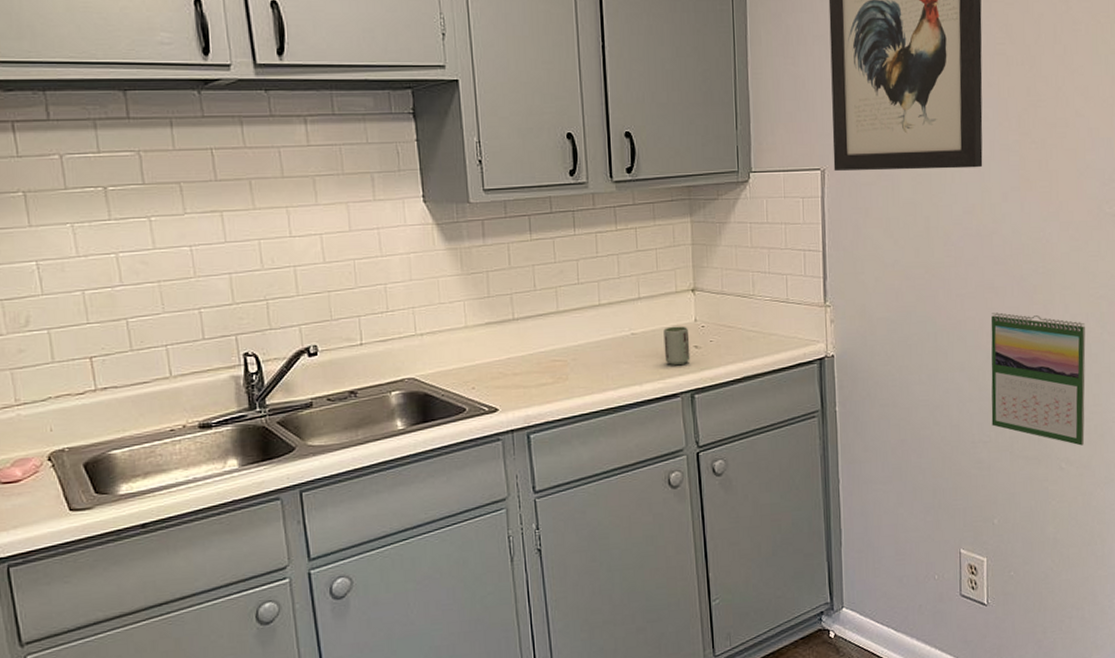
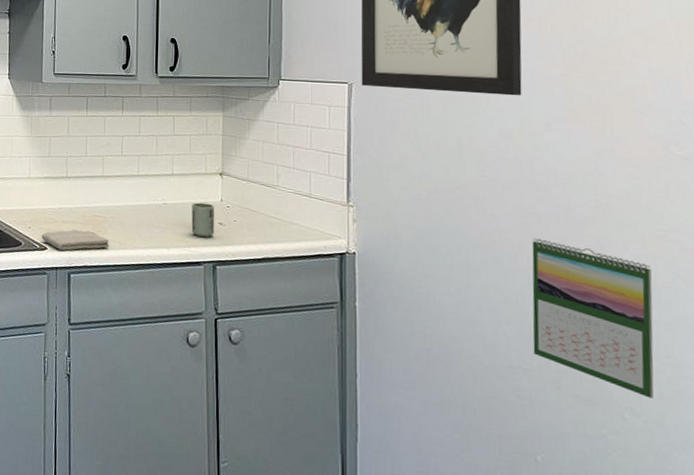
washcloth: none [489,379,573,409] -> present [41,229,109,251]

